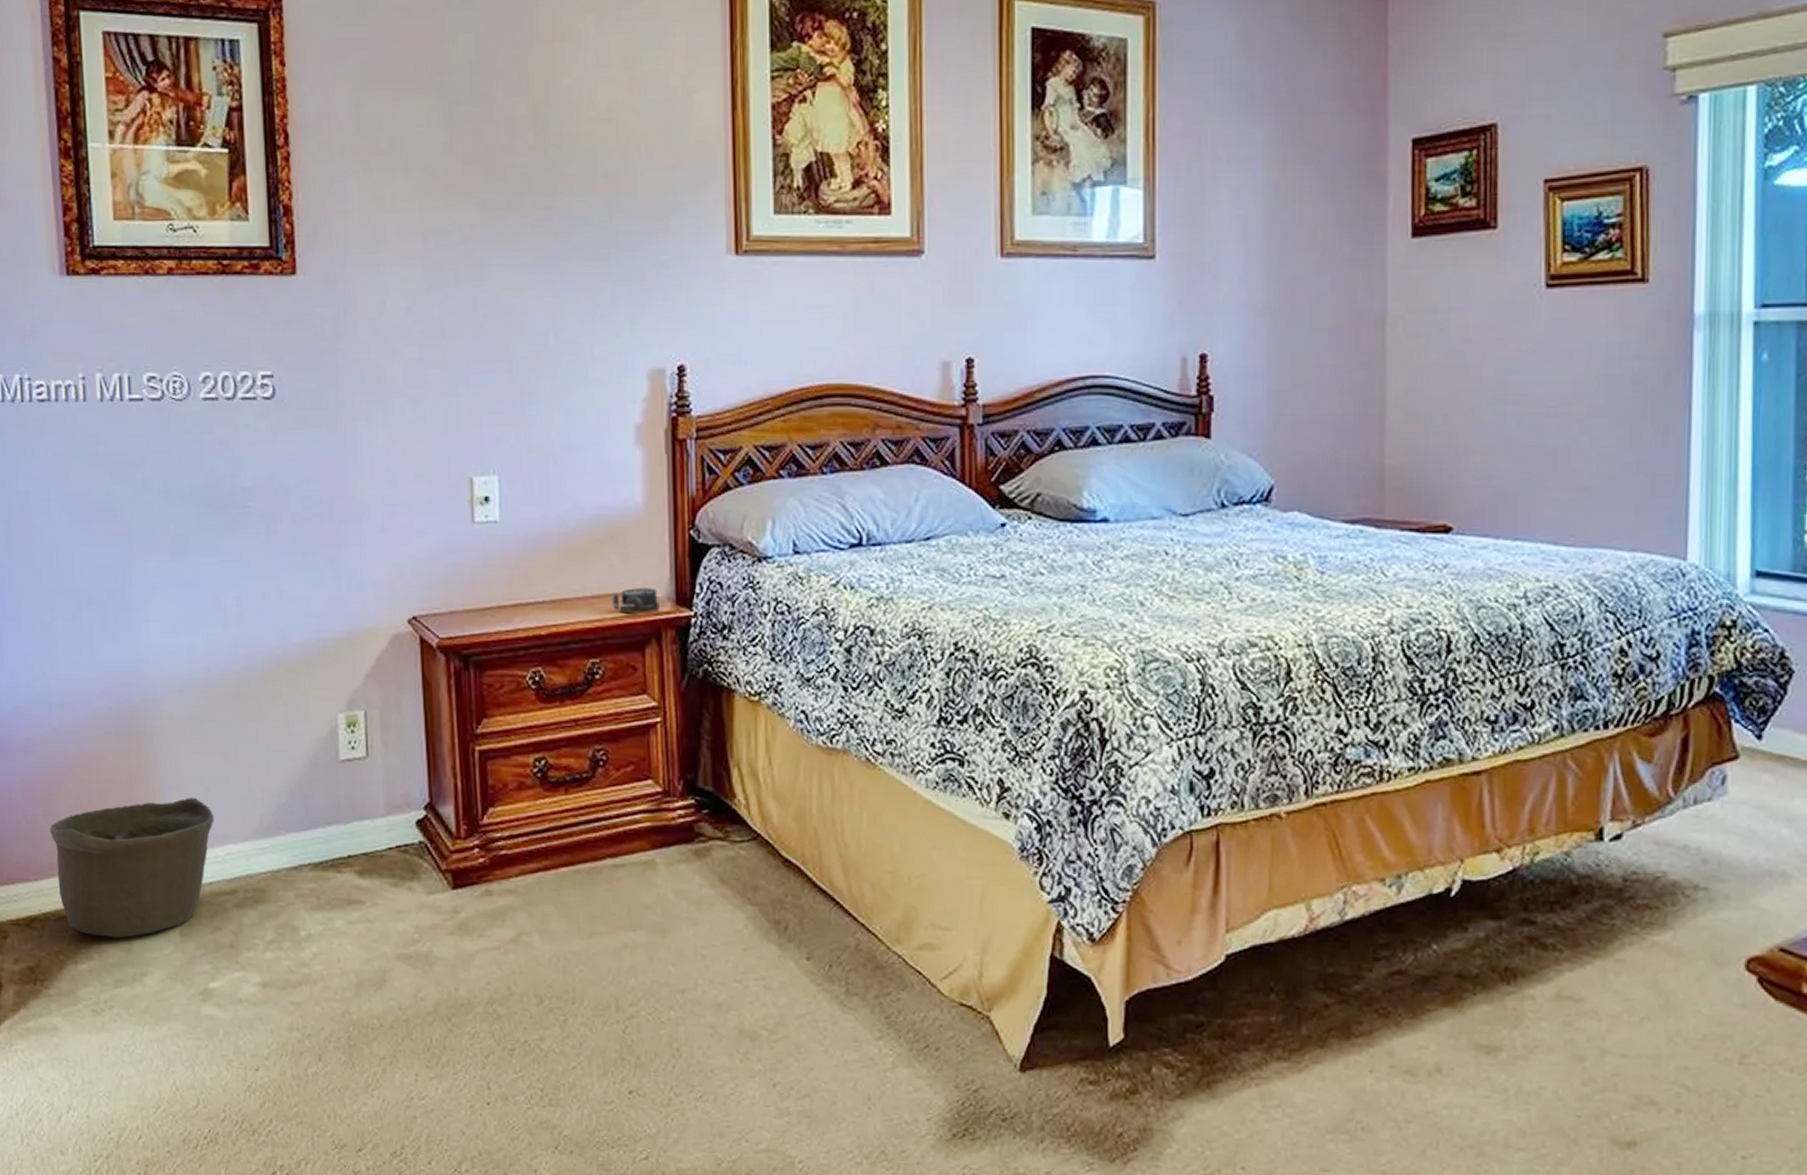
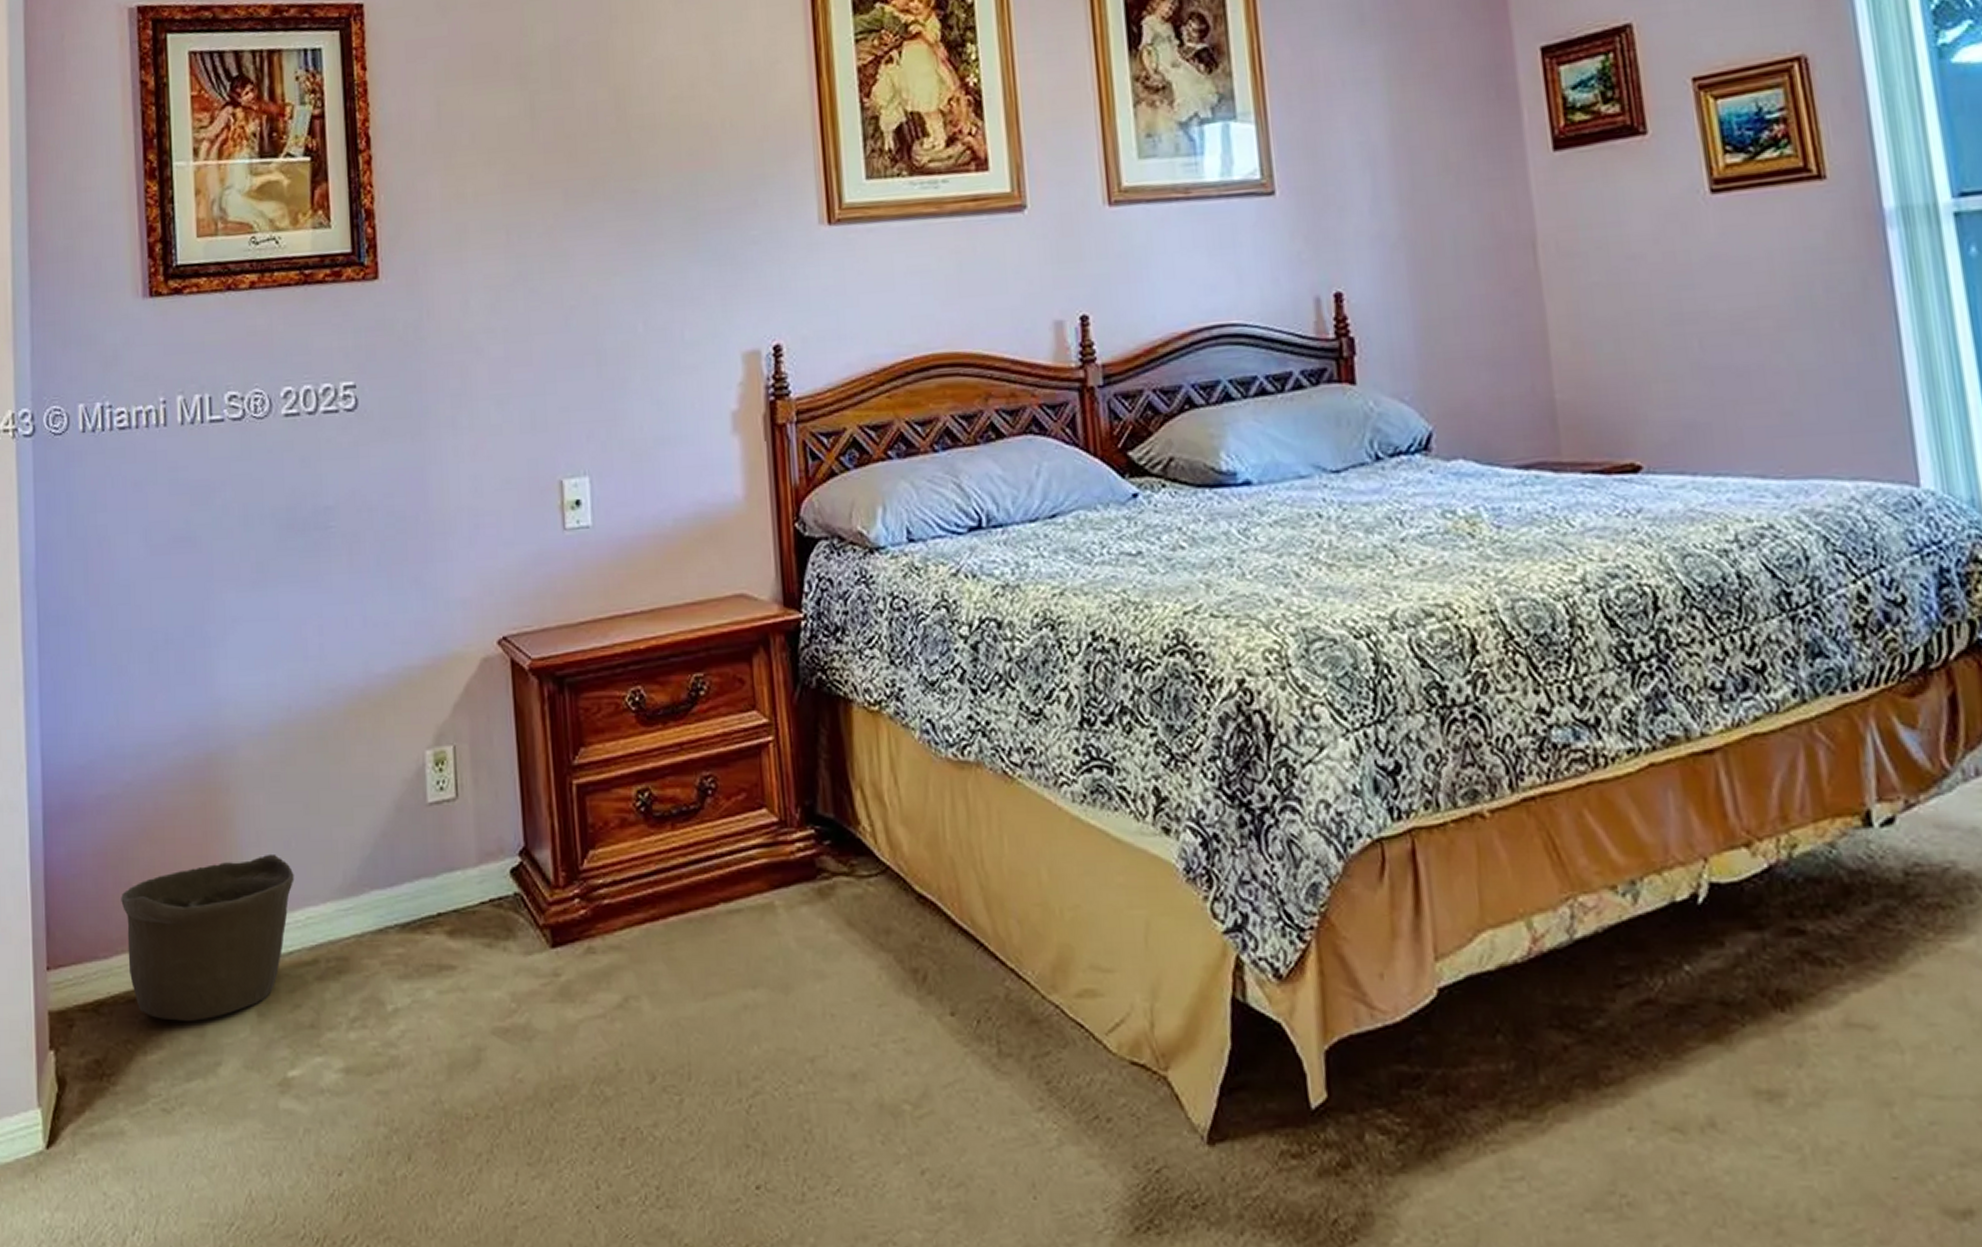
alarm clock: present [610,588,665,614] -> none [713,590,771,620]

